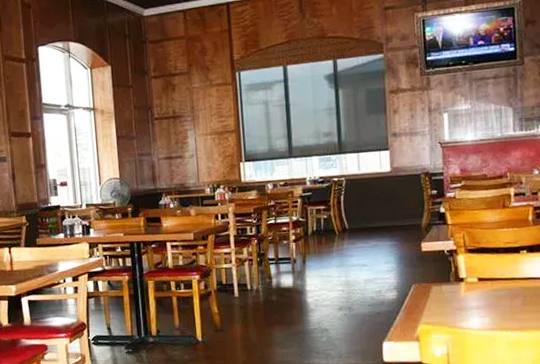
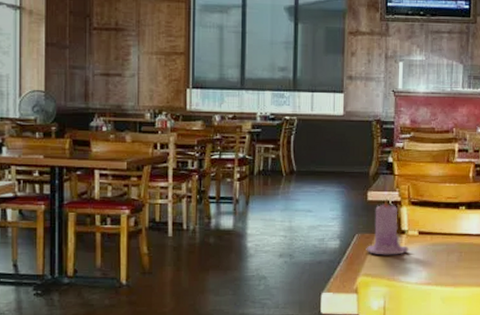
candle: none [424,248,469,304] -> present [366,199,409,255]

